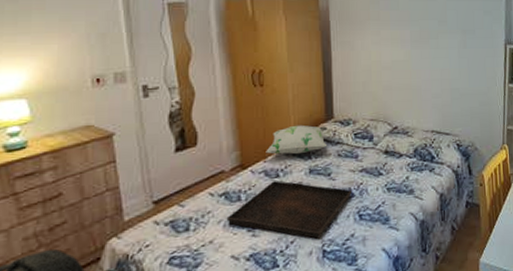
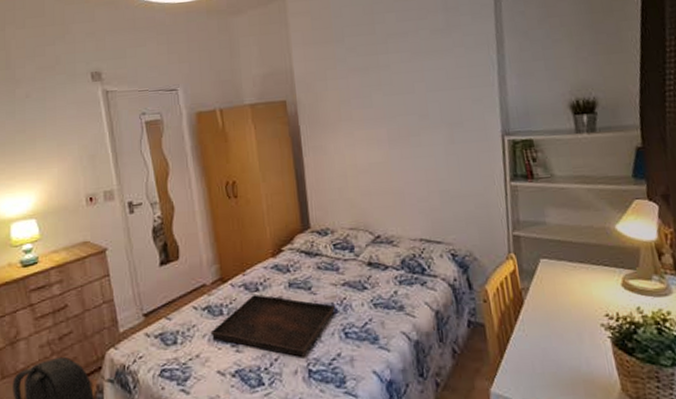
decorative pillow: present [266,124,328,155] -> none [244,236,306,268]

